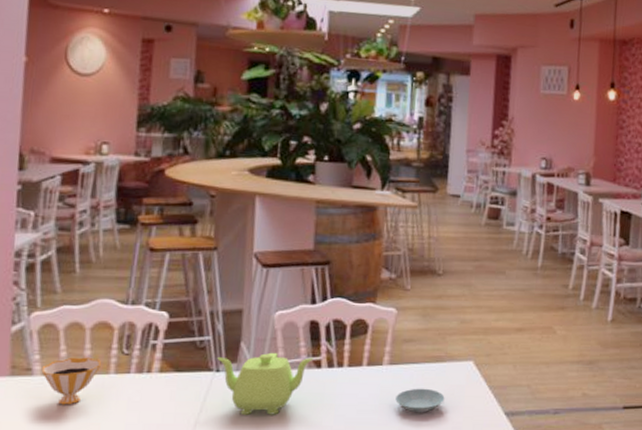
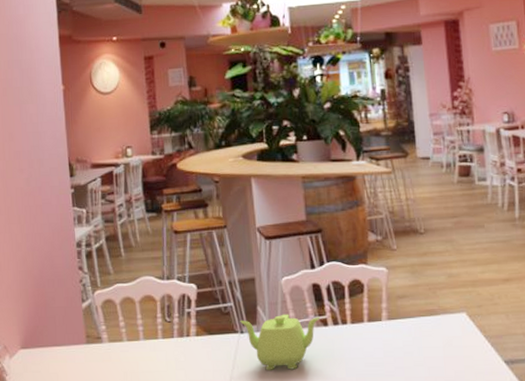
teacup: present [41,357,101,405] -> none [108,326,151,366]
saucer: present [395,388,445,413] -> none [398,340,444,364]

